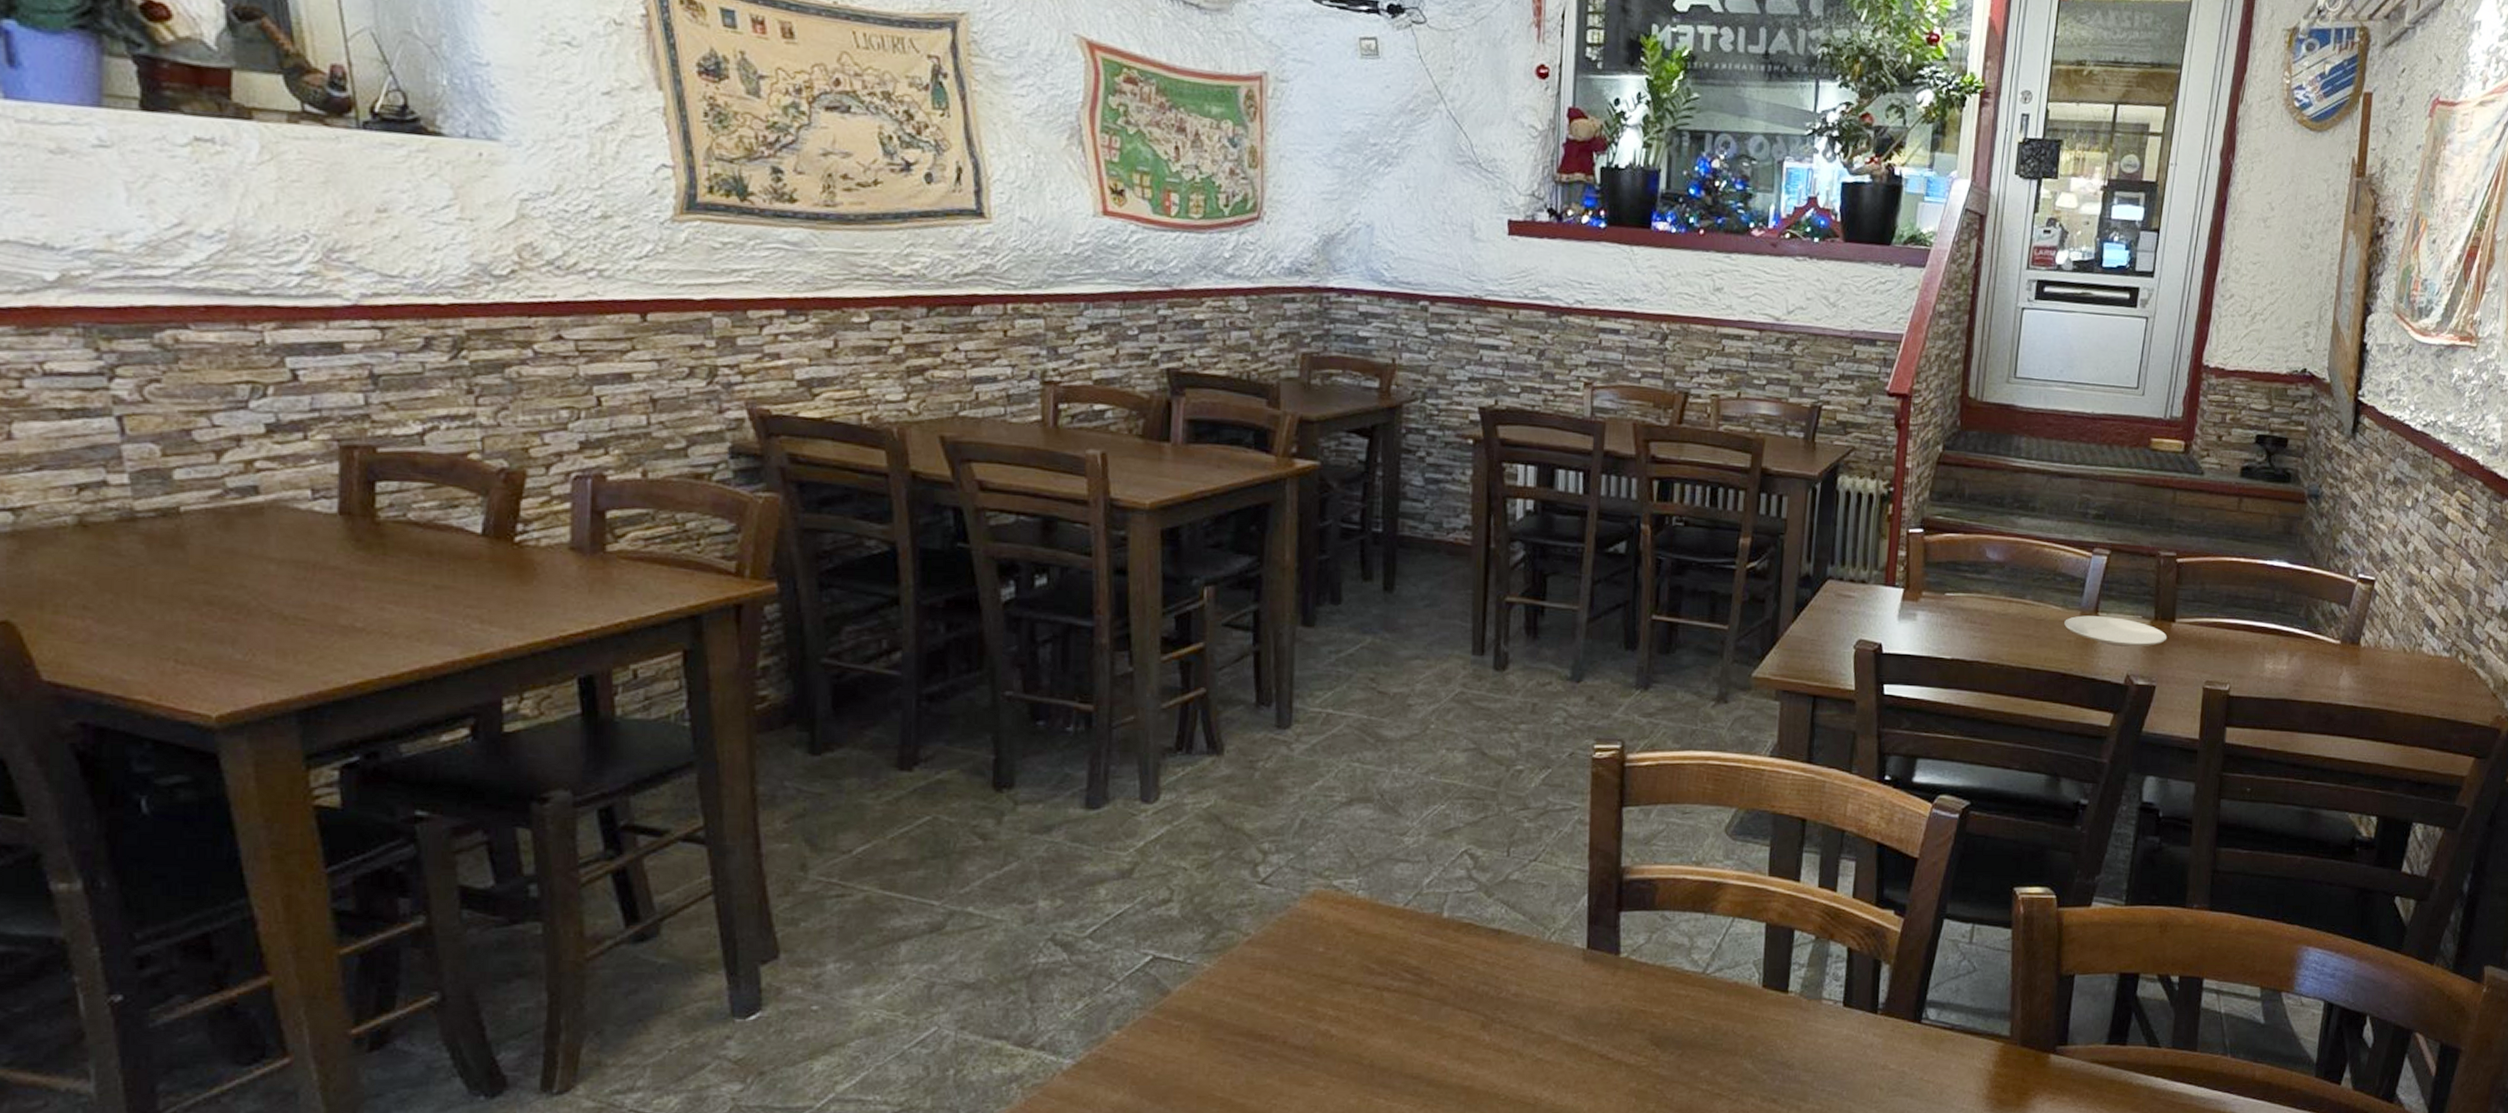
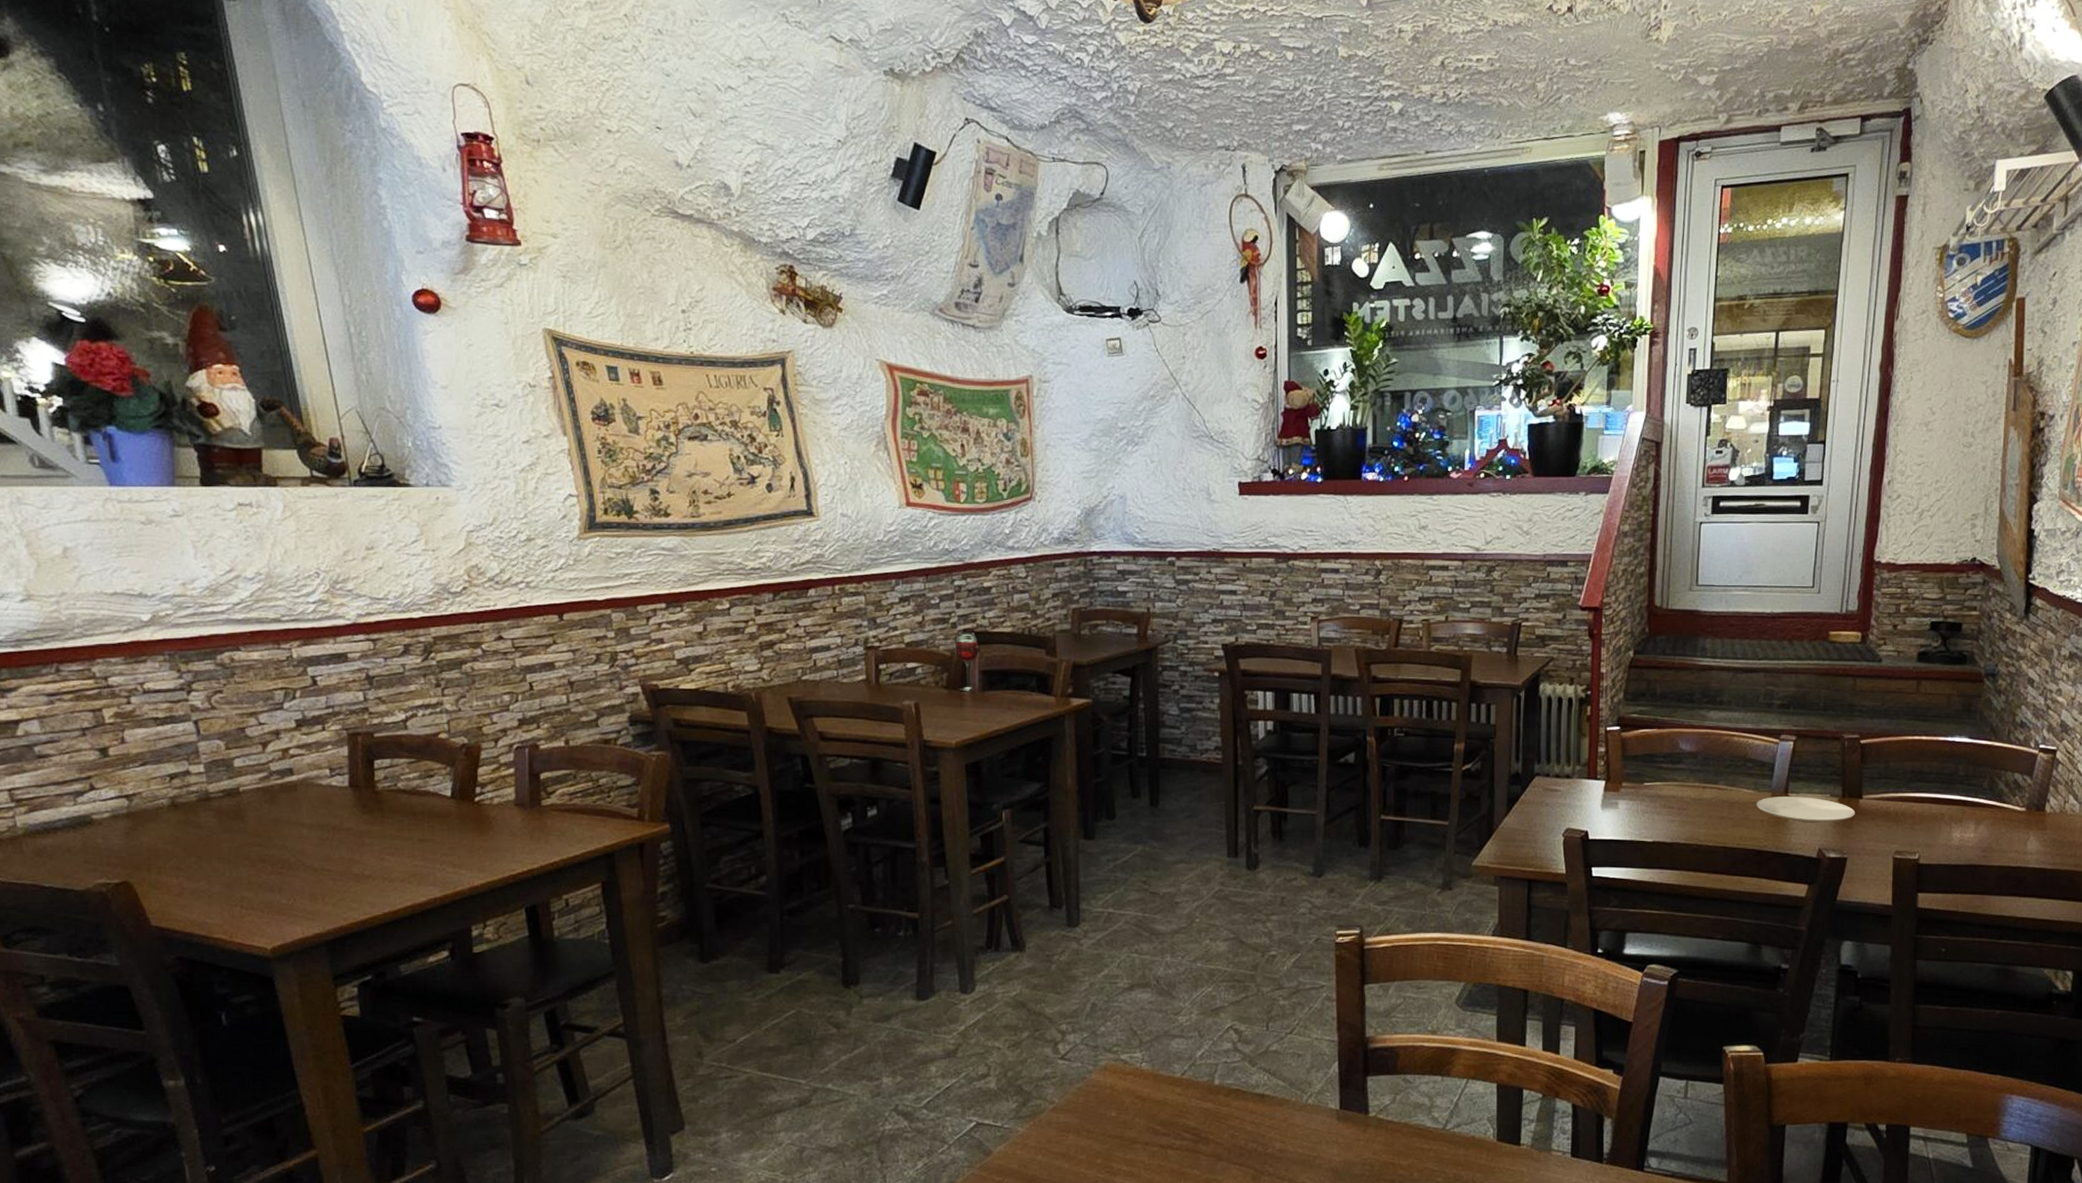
wineglass: none [1155,371,1185,444] -> present [955,632,978,692]

